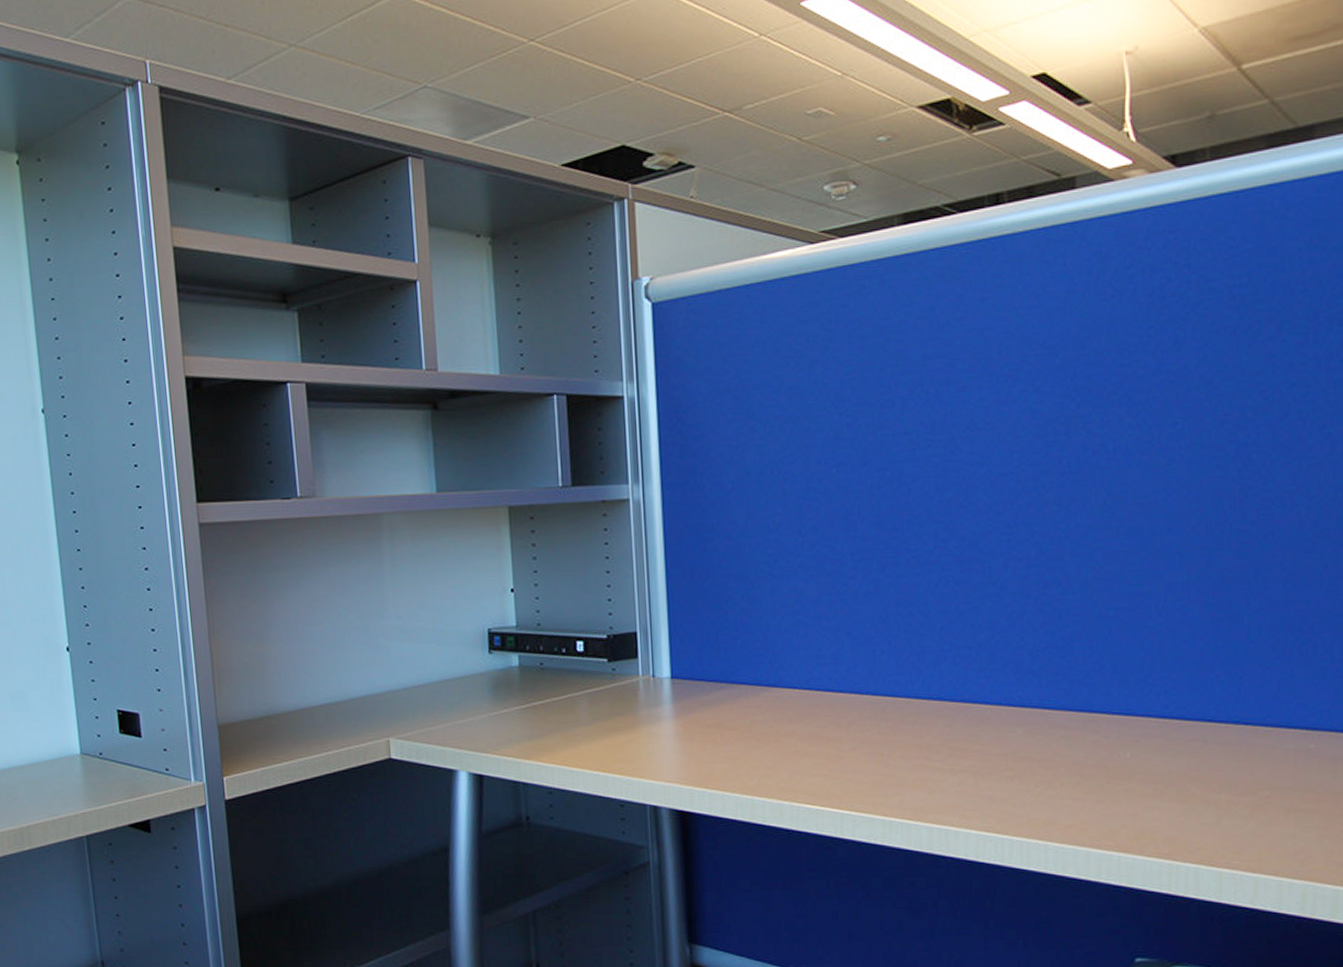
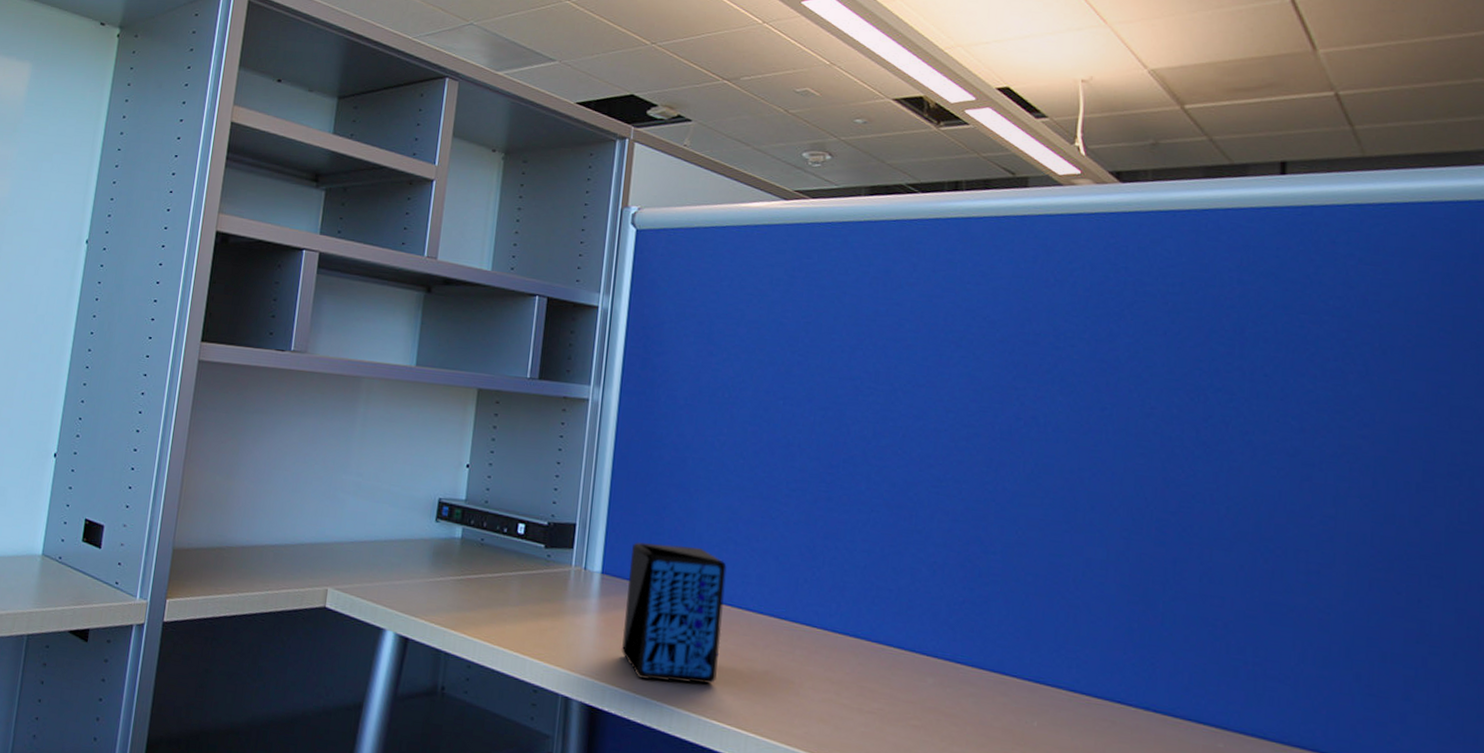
speaker: none [699,635,805,776] -> present [621,542,727,684]

